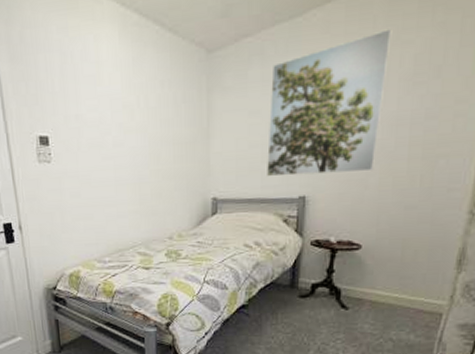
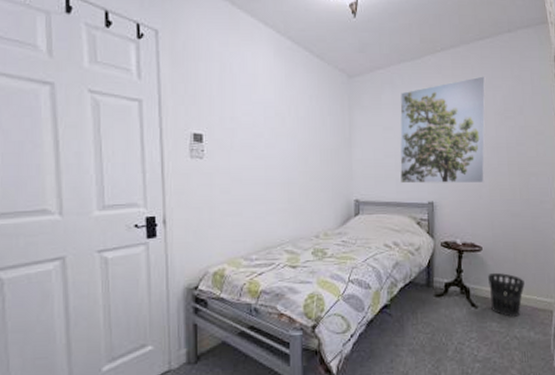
wastebasket: none [364,272,411,319] -> present [488,272,525,317]

